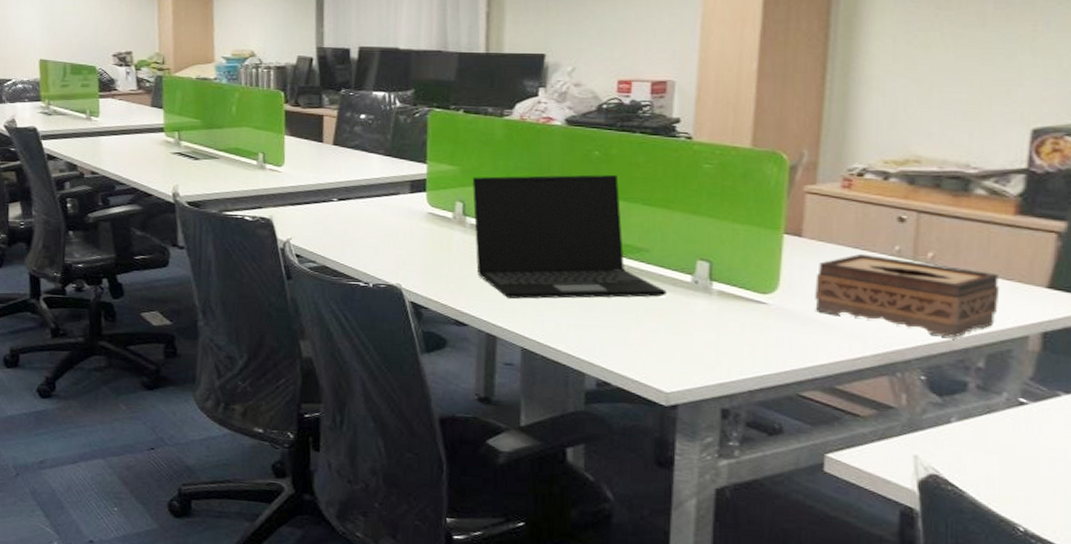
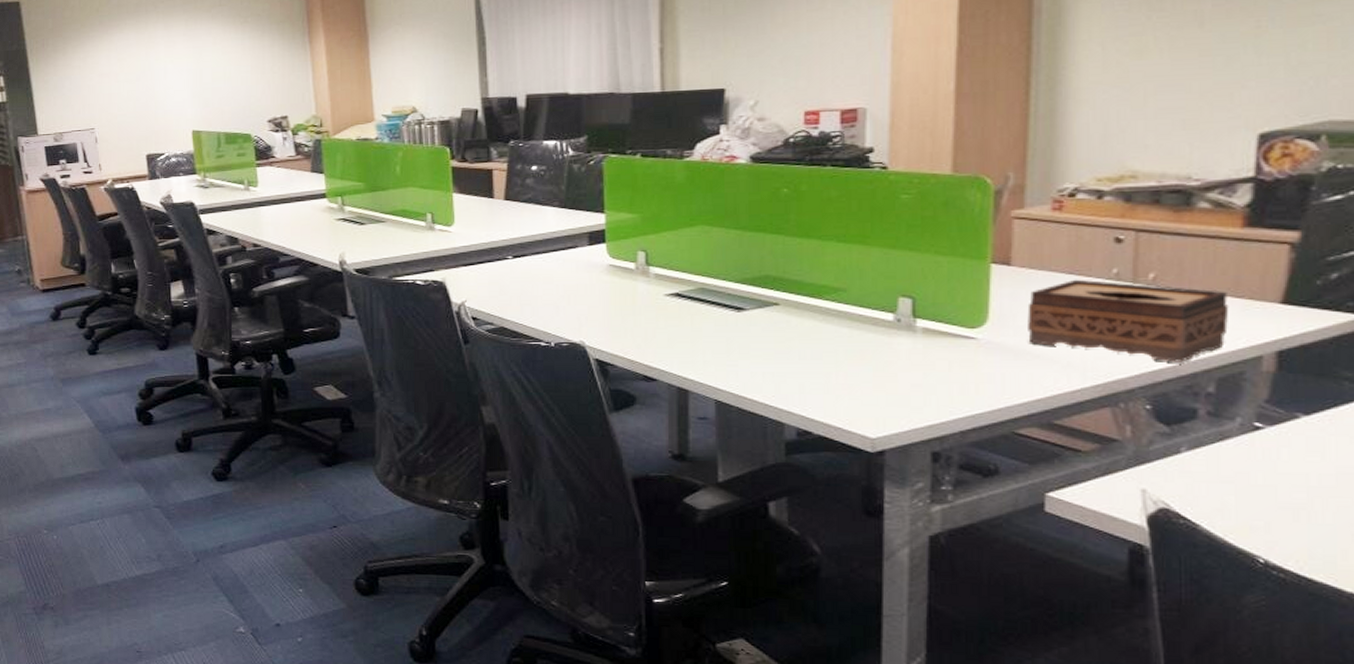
laptop: present [472,174,667,299] -> none [653,211,867,350]

